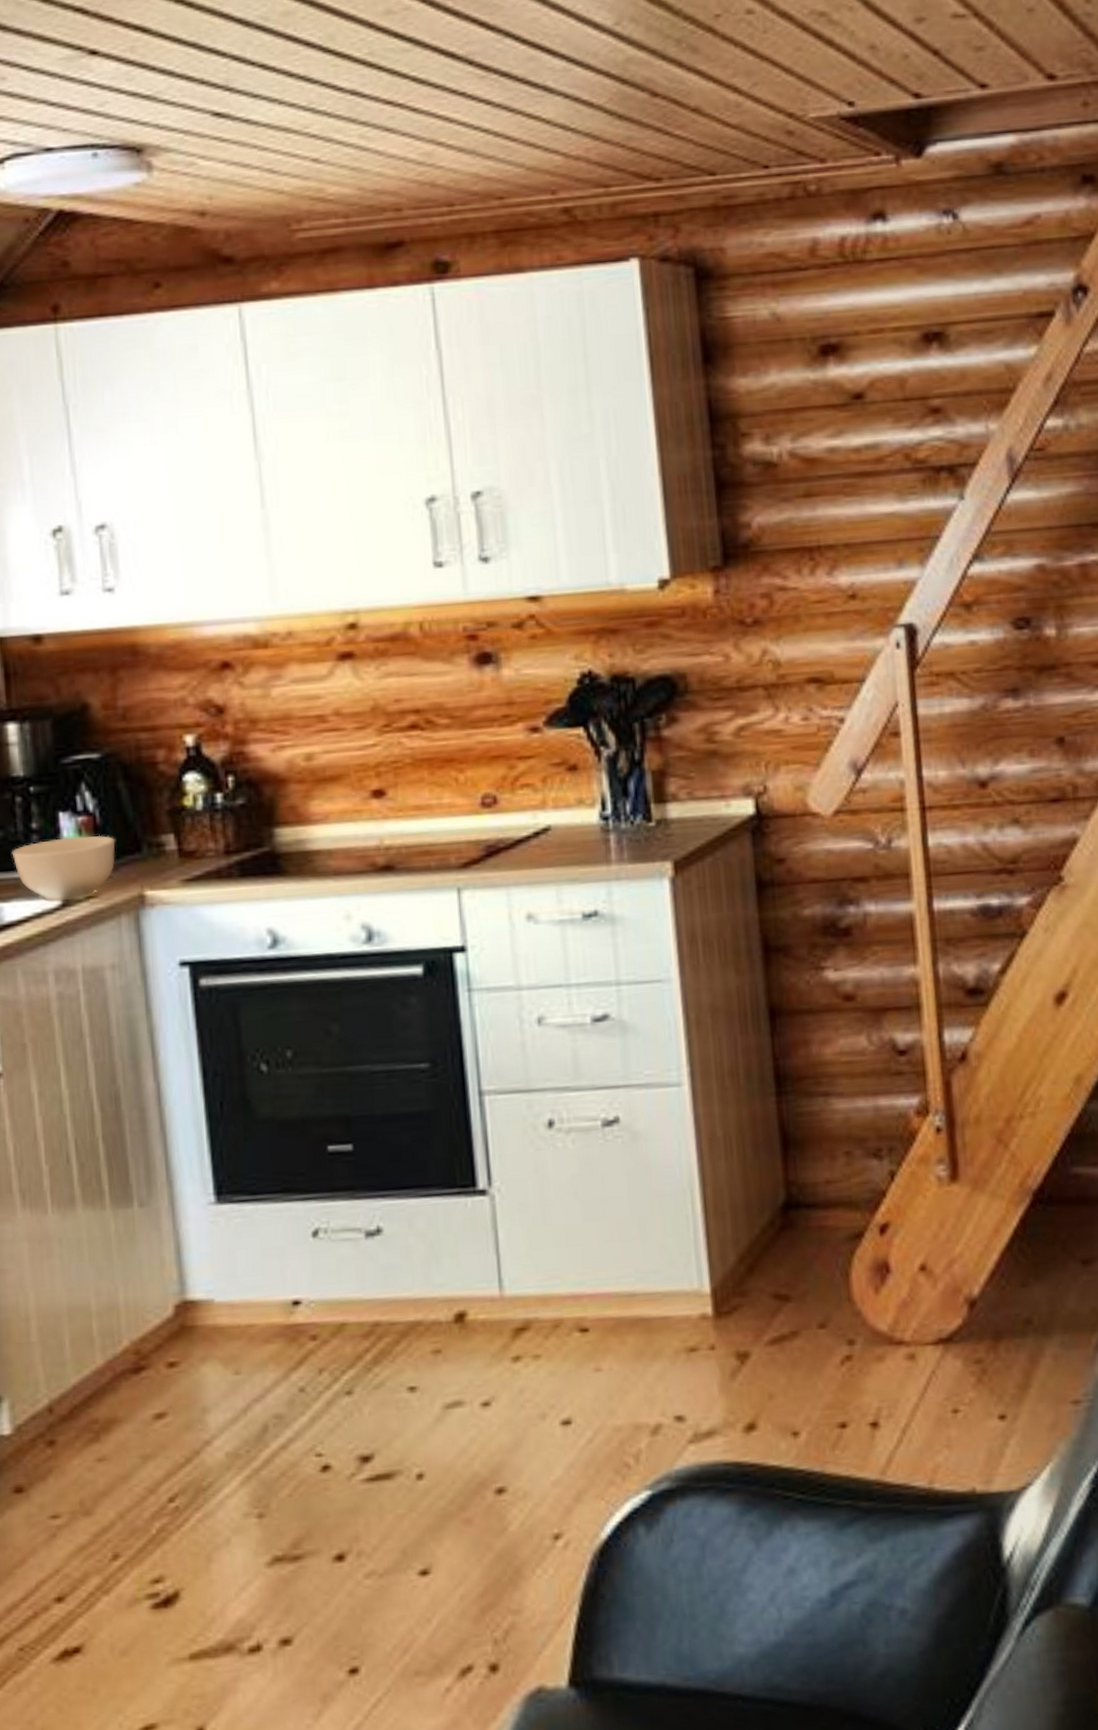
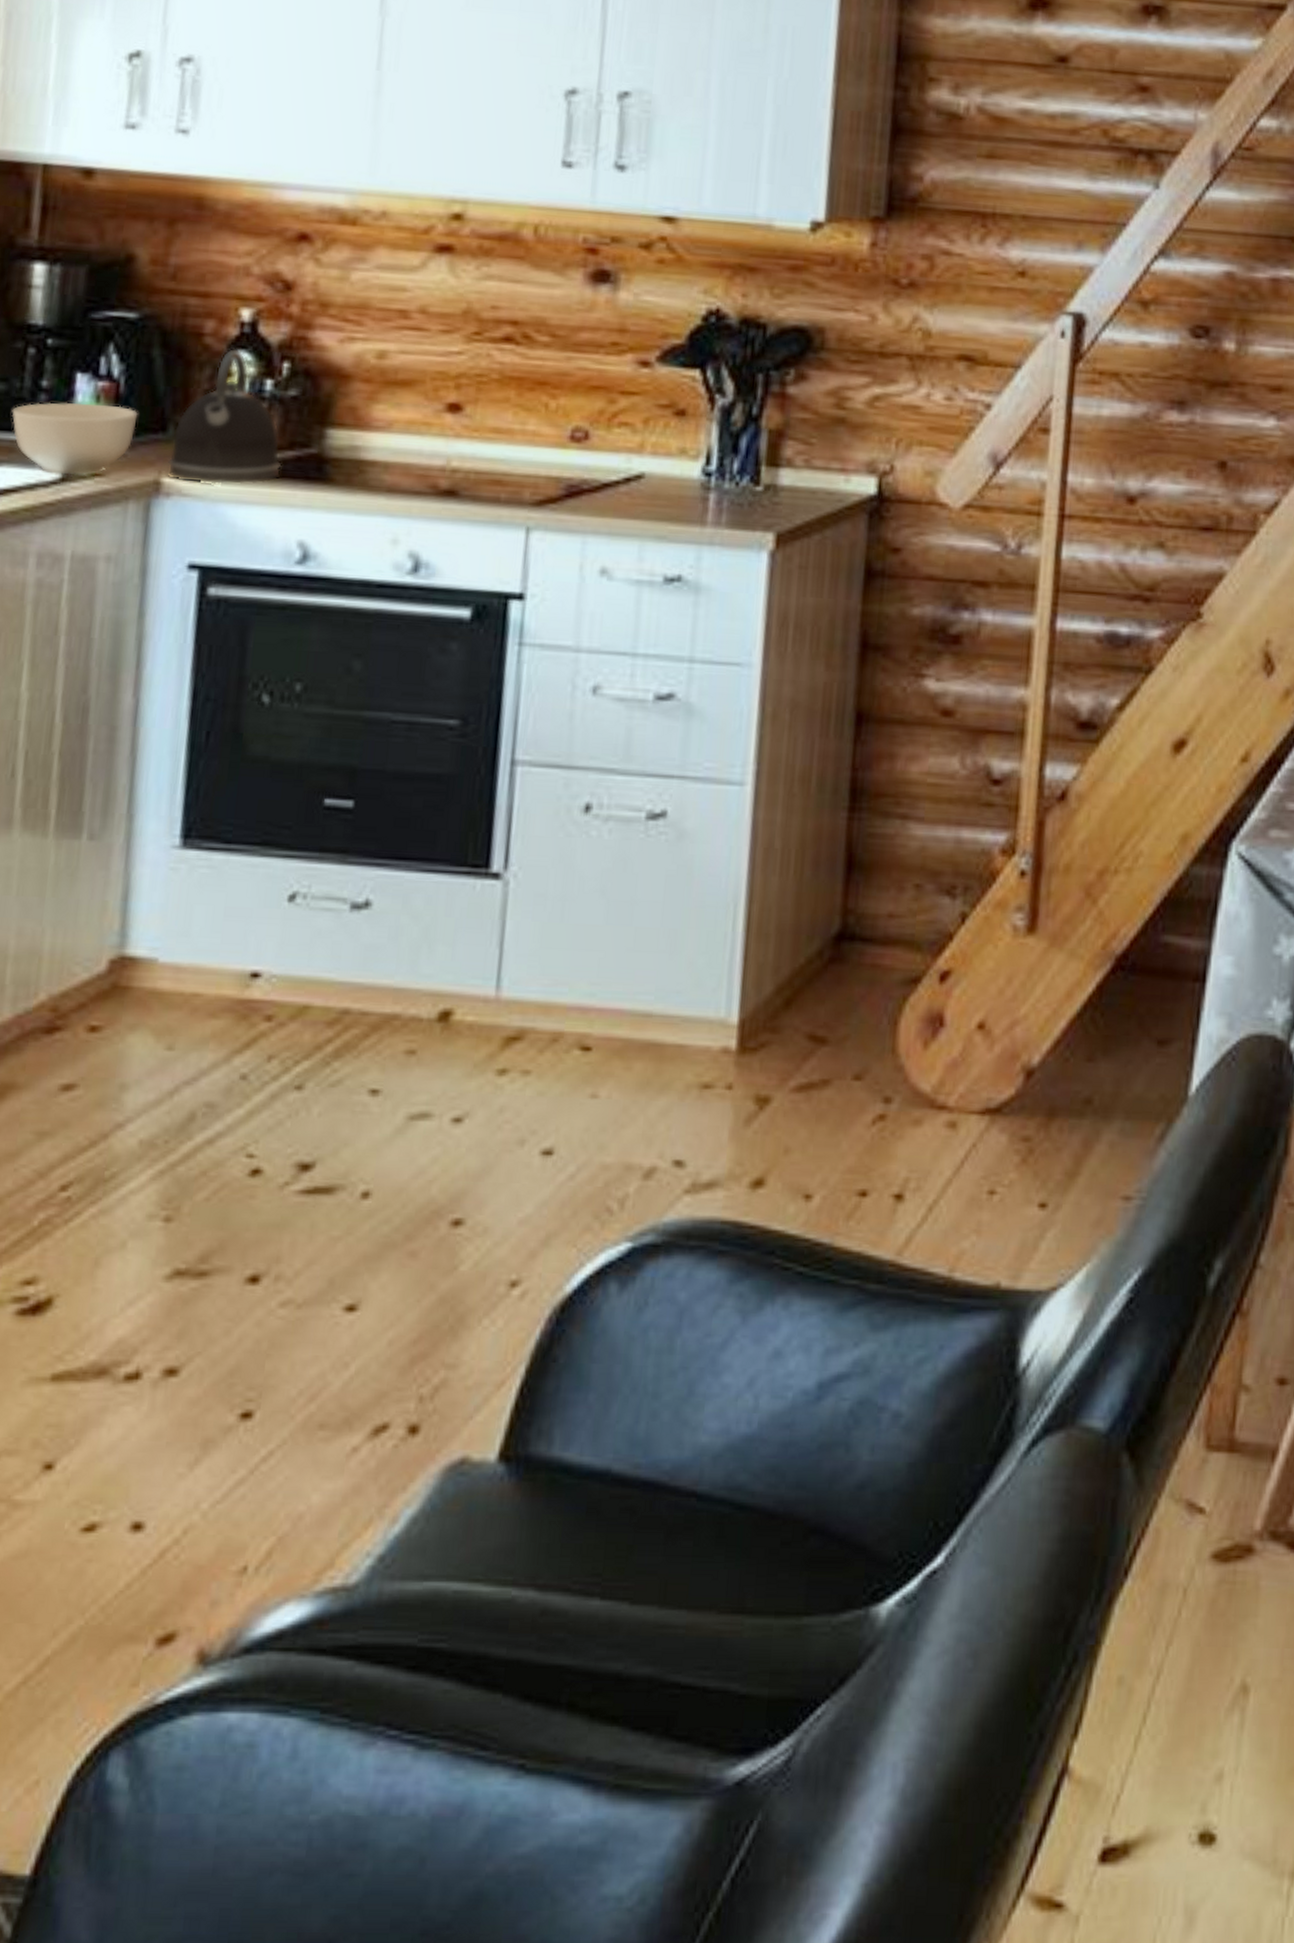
kettle: none [147,770,242,892] -> present [168,348,282,485]

